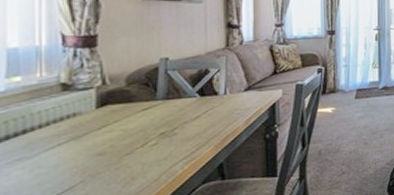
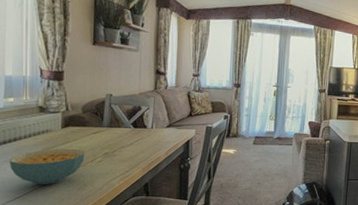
cereal bowl: none [14,132,132,187] -> present [9,148,85,184]

